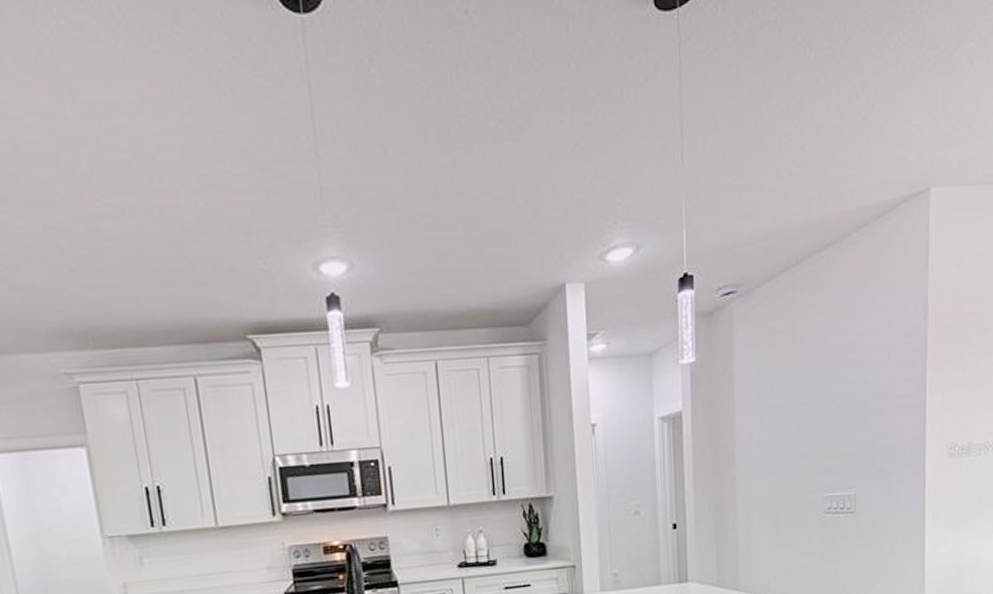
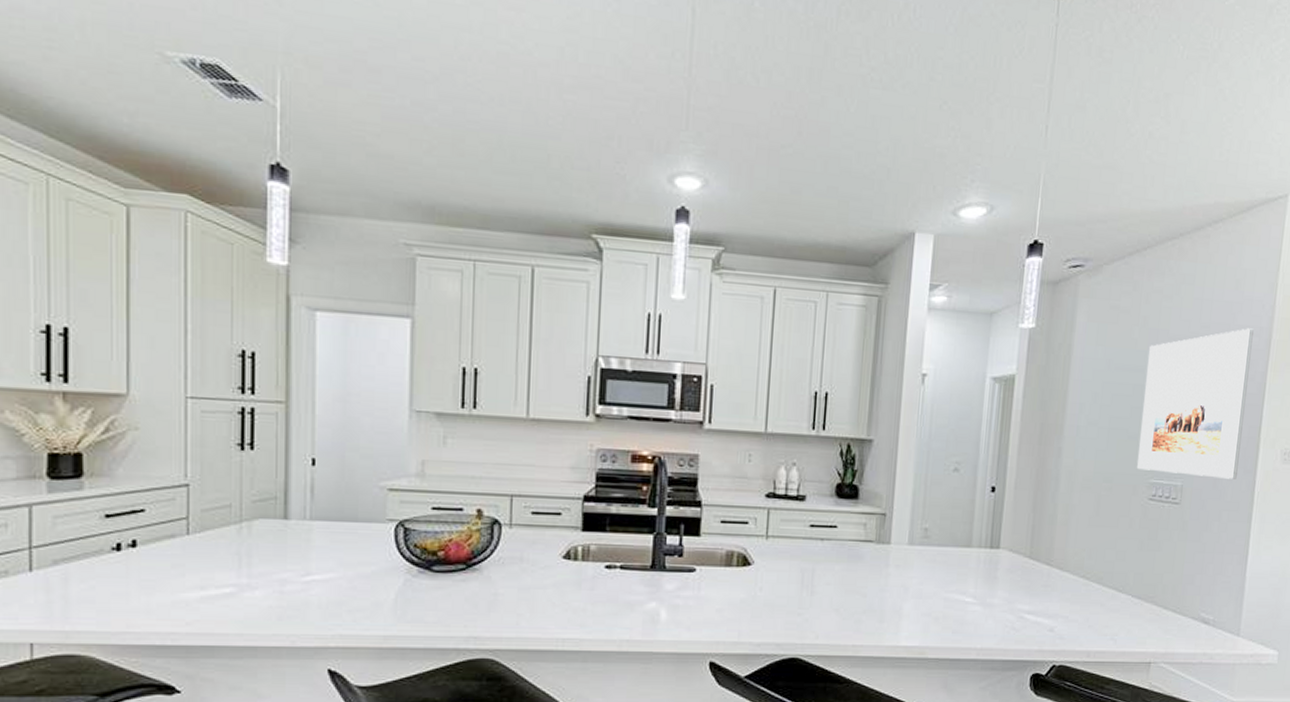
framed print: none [810,329,909,486] -> present [1137,328,1254,479]

